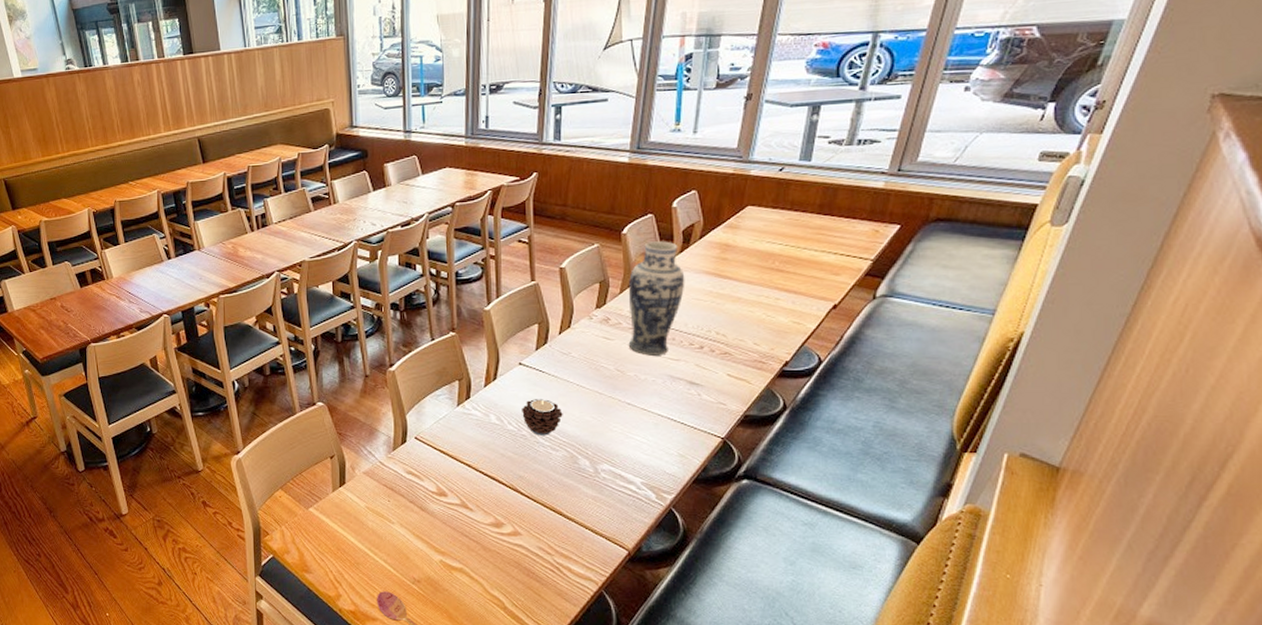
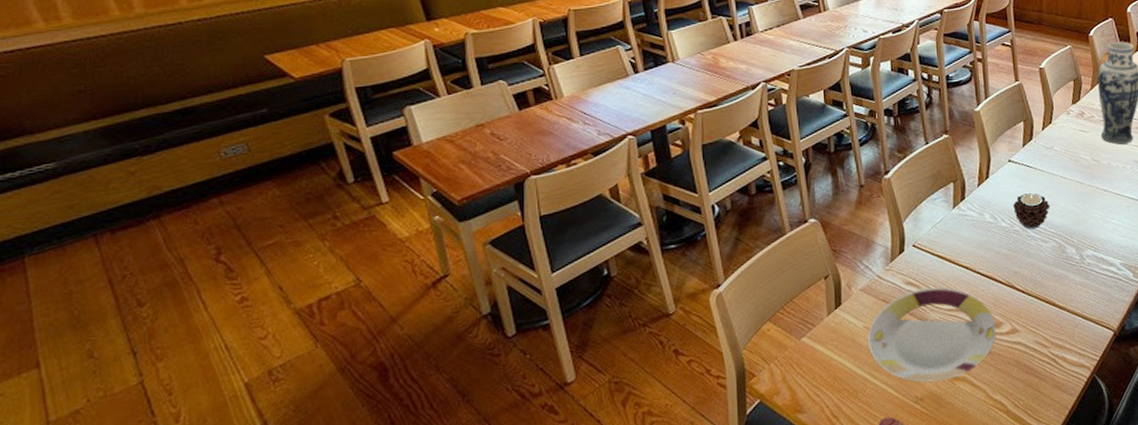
plate: none [369,480,497,568] -> present [868,287,997,383]

